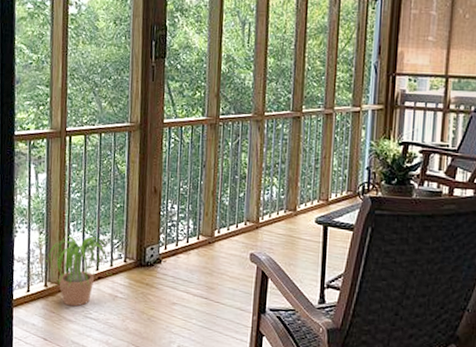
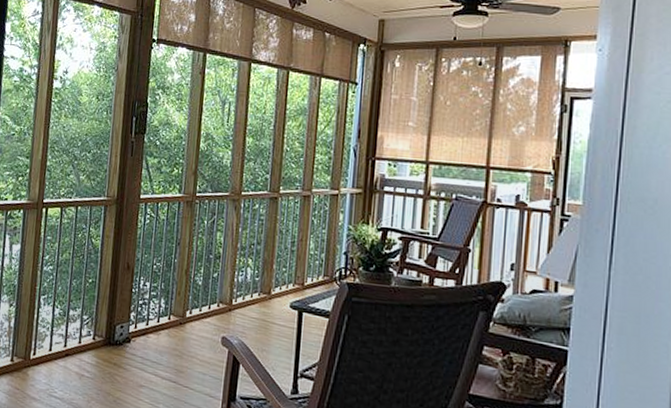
potted plant: present [46,236,111,307] -> none [14,309,79,384]

